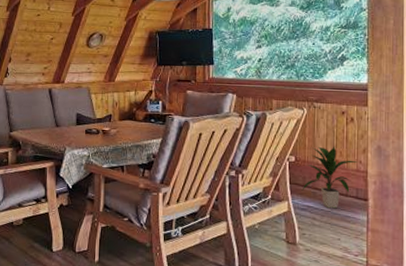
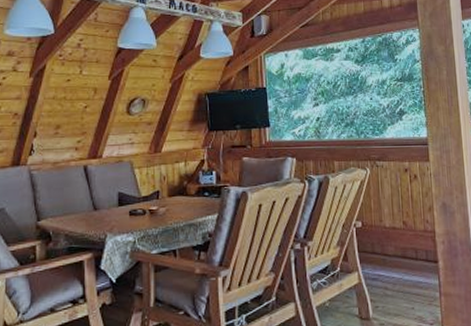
indoor plant: present [301,146,358,209] -> none [371,206,425,275]

